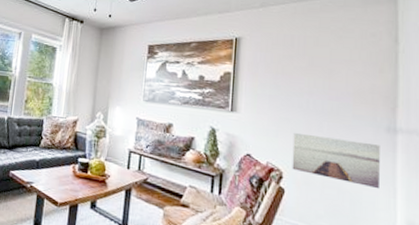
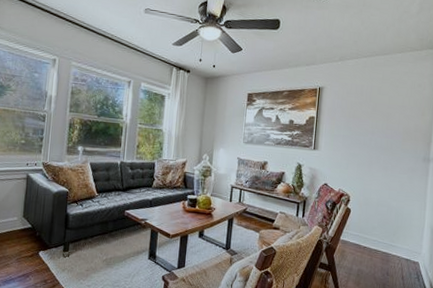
wall art: present [292,132,380,189] -> none [357,164,418,205]

